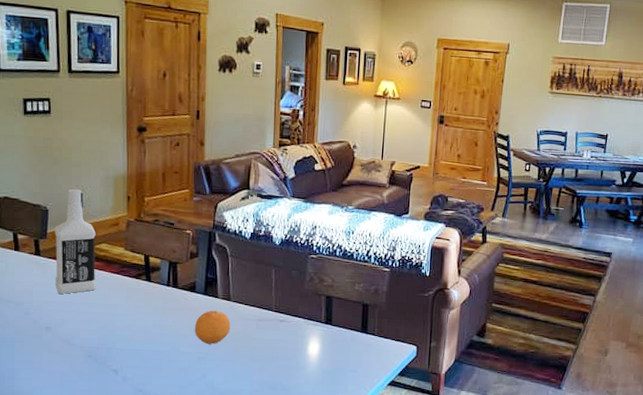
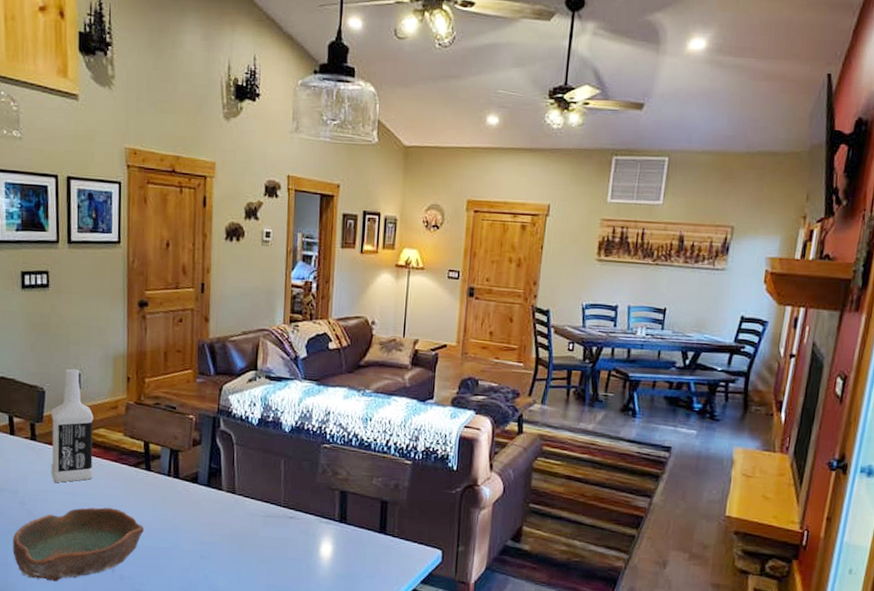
bowl: none [19,316,145,385] -> present [13,507,144,582]
fruit: present [194,310,230,344] -> none [196,503,235,542]

